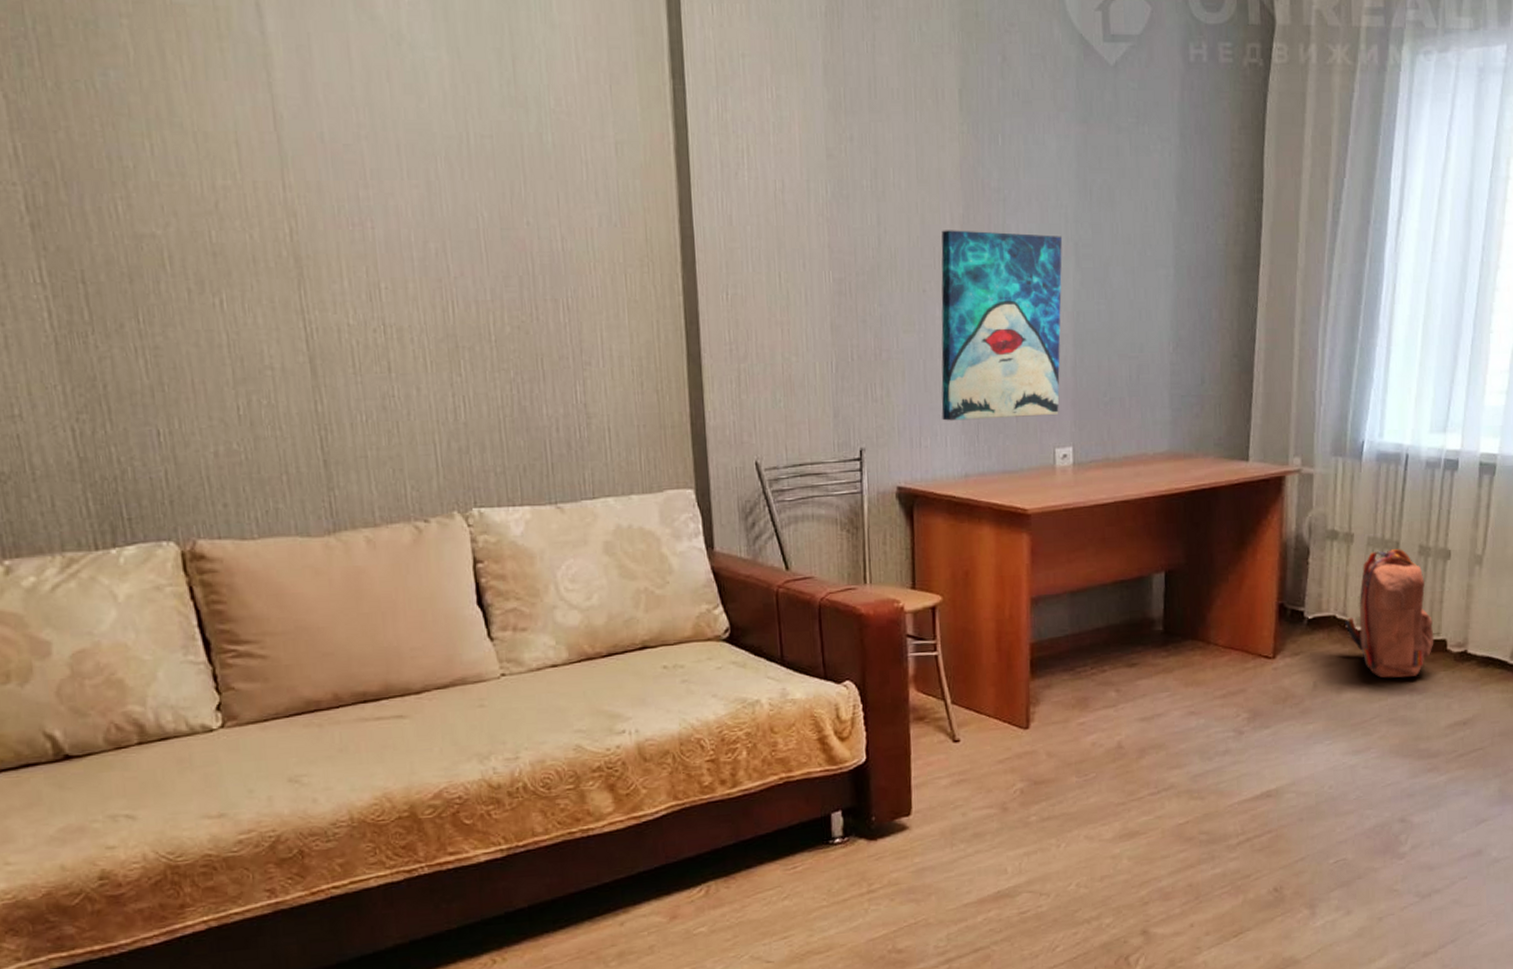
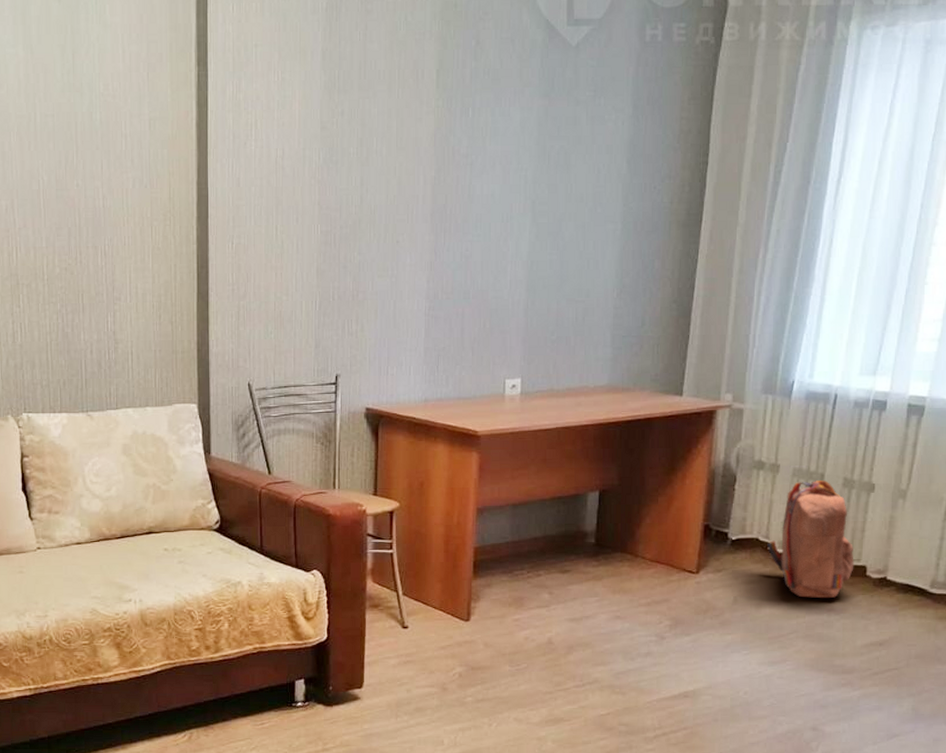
wall art: present [941,230,1063,421] -> none [407,190,522,353]

